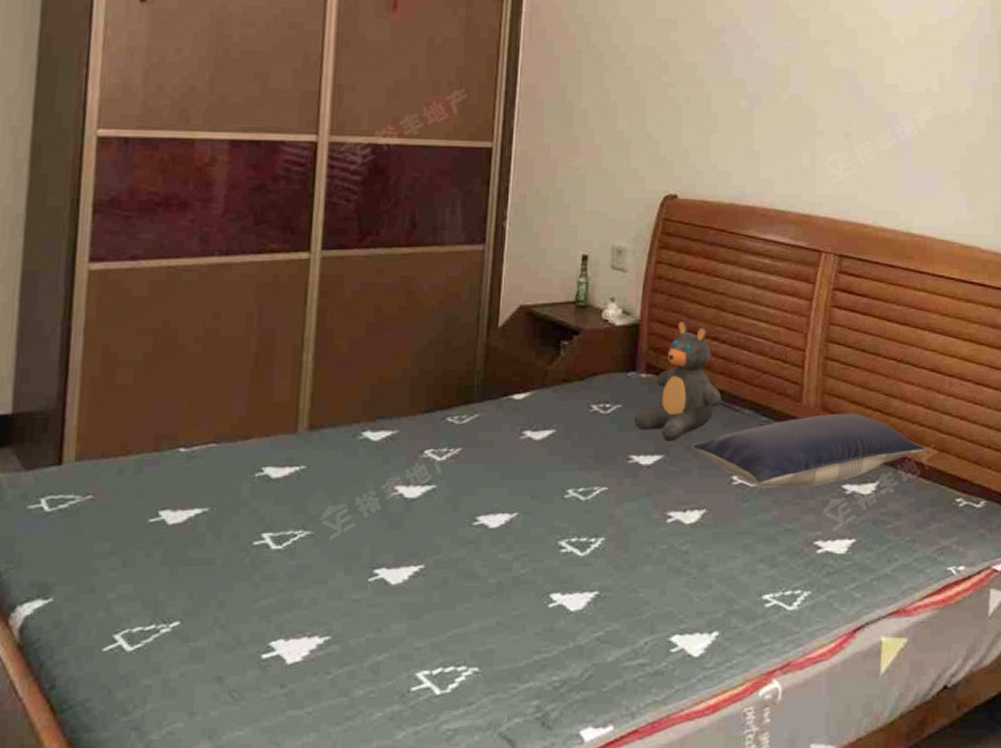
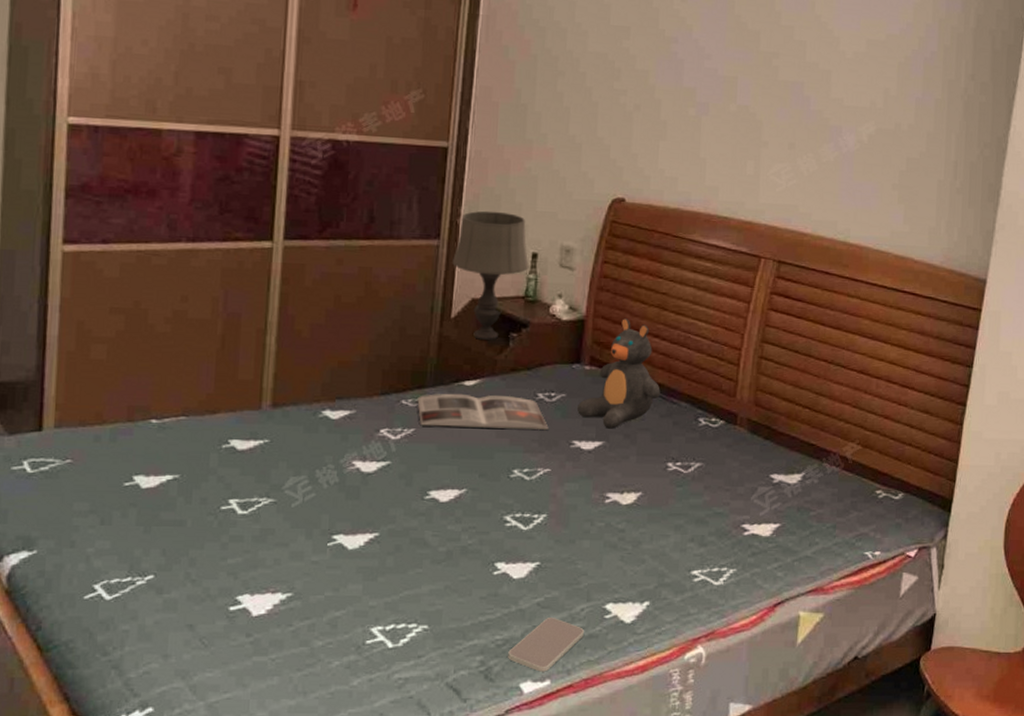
magazine: none [463,408,604,445] -> present [417,393,549,430]
table lamp: none [499,212,579,349] -> present [452,210,529,340]
smartphone: none [566,654,648,716] -> present [508,618,584,672]
pillow: present [692,413,926,488] -> none [631,408,851,475]

